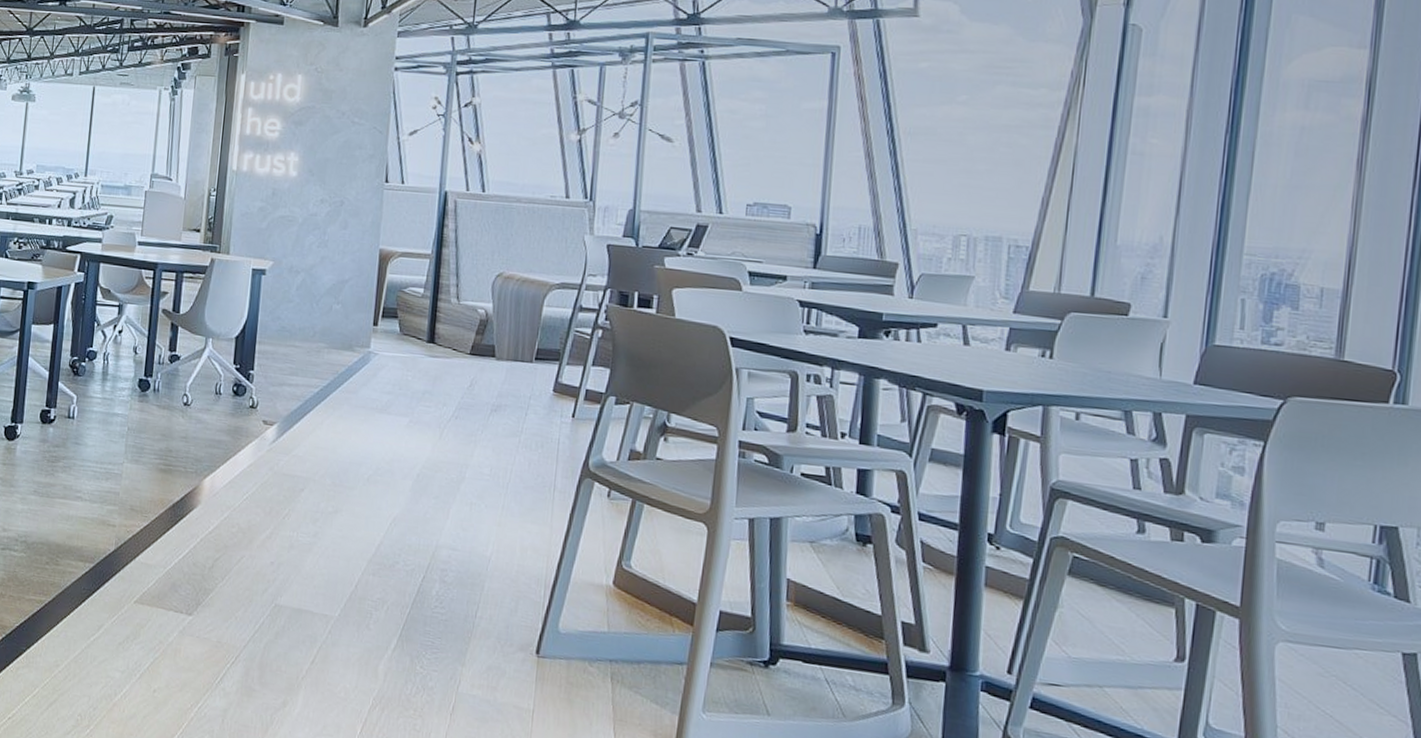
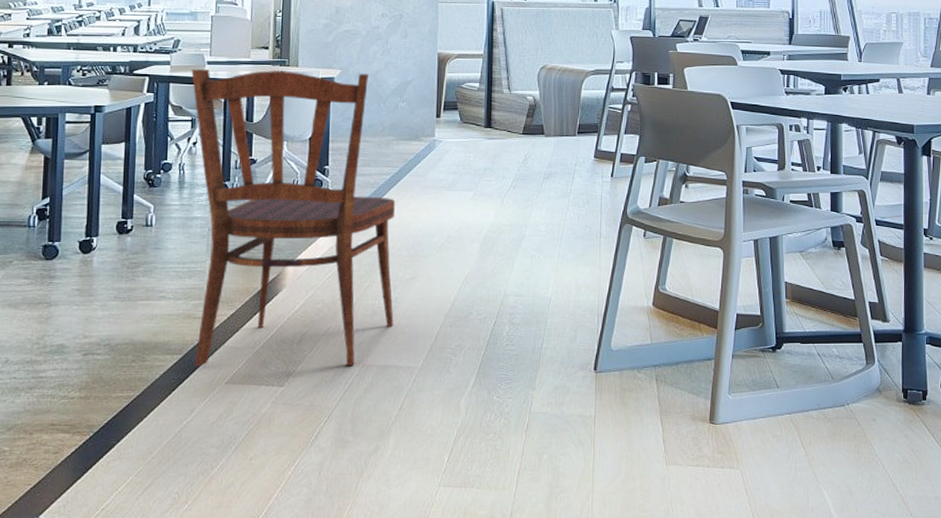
dining chair: none [105,249,322,604] -> present [191,69,395,366]

